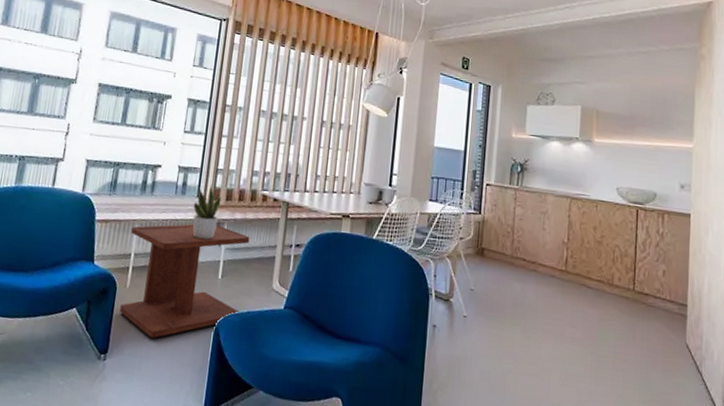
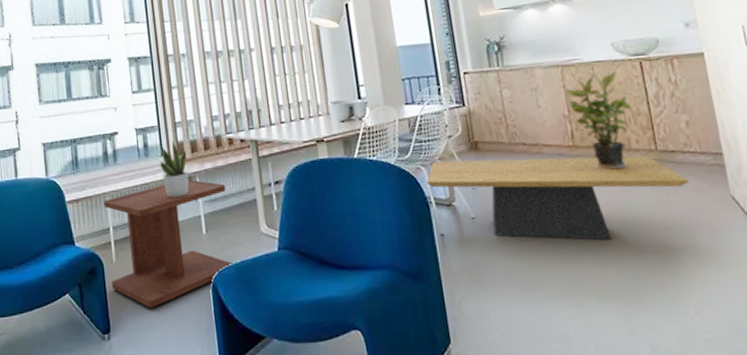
coffee table: none [431,257,655,362] -> present [426,155,690,241]
potted plant: none [569,209,622,301] -> present [565,72,632,170]

